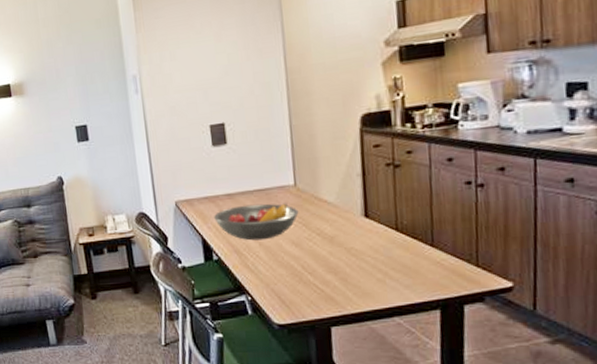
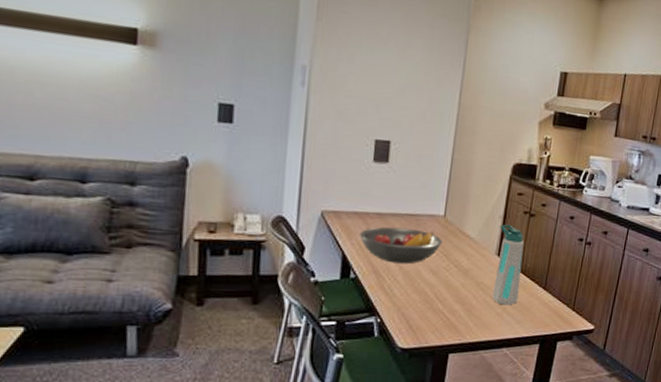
water bottle: none [360,181,401,270] -> present [492,224,525,306]

